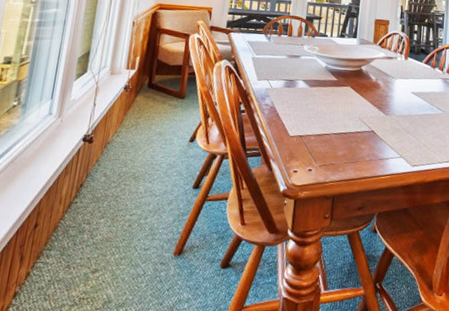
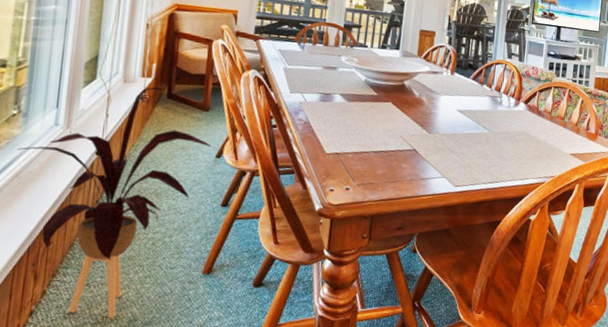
house plant: none [14,77,186,300] -> present [17,86,211,318]

